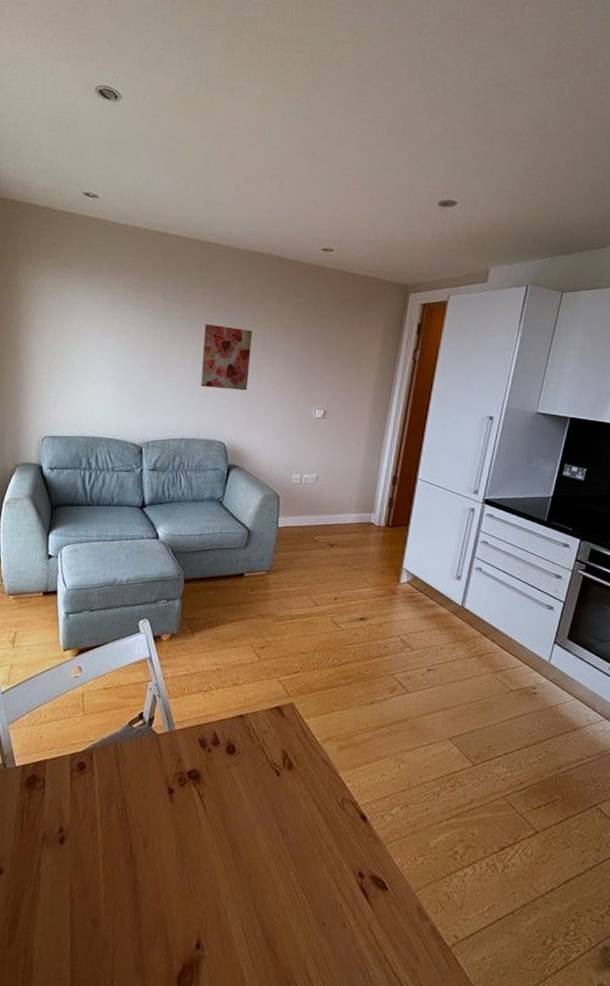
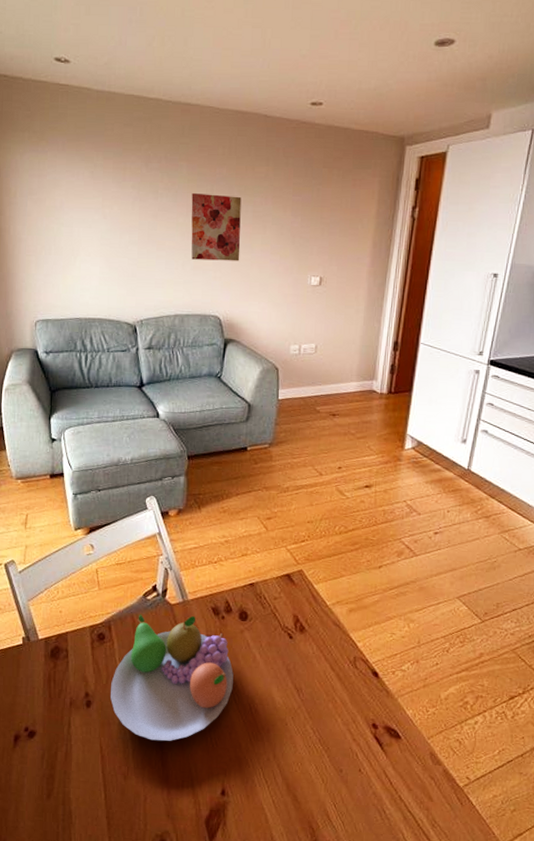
fruit bowl: none [85,743,217,885] -> present [110,614,234,741]

